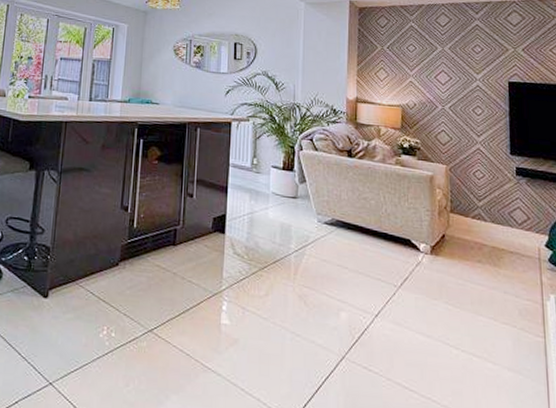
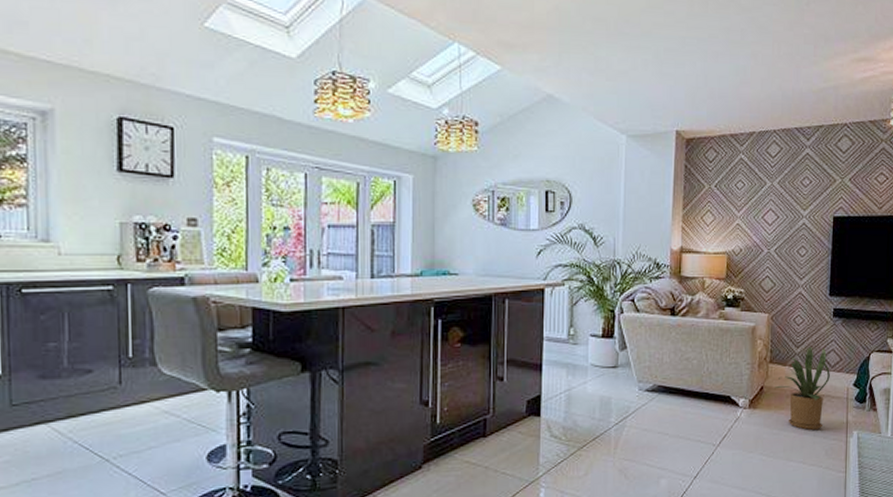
house plant: none [457,201,518,287] -> present [775,346,830,430]

